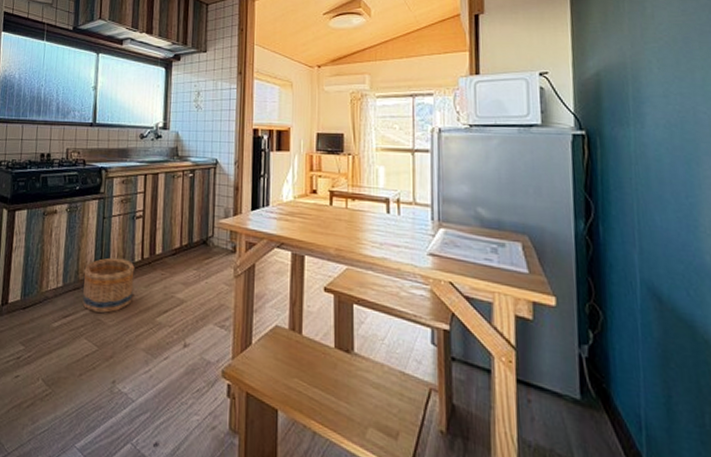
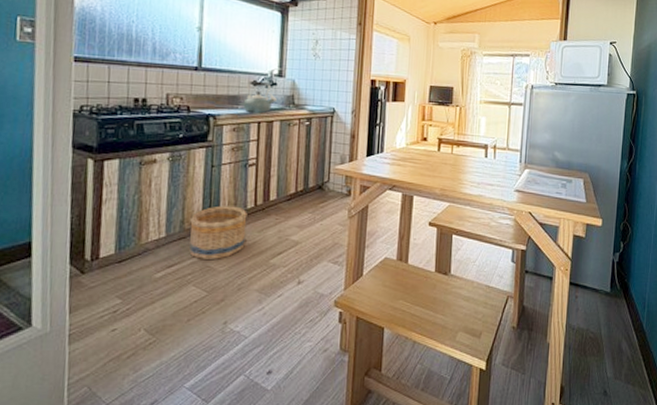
kettle: none [131,134,162,166] -> present [243,80,277,114]

